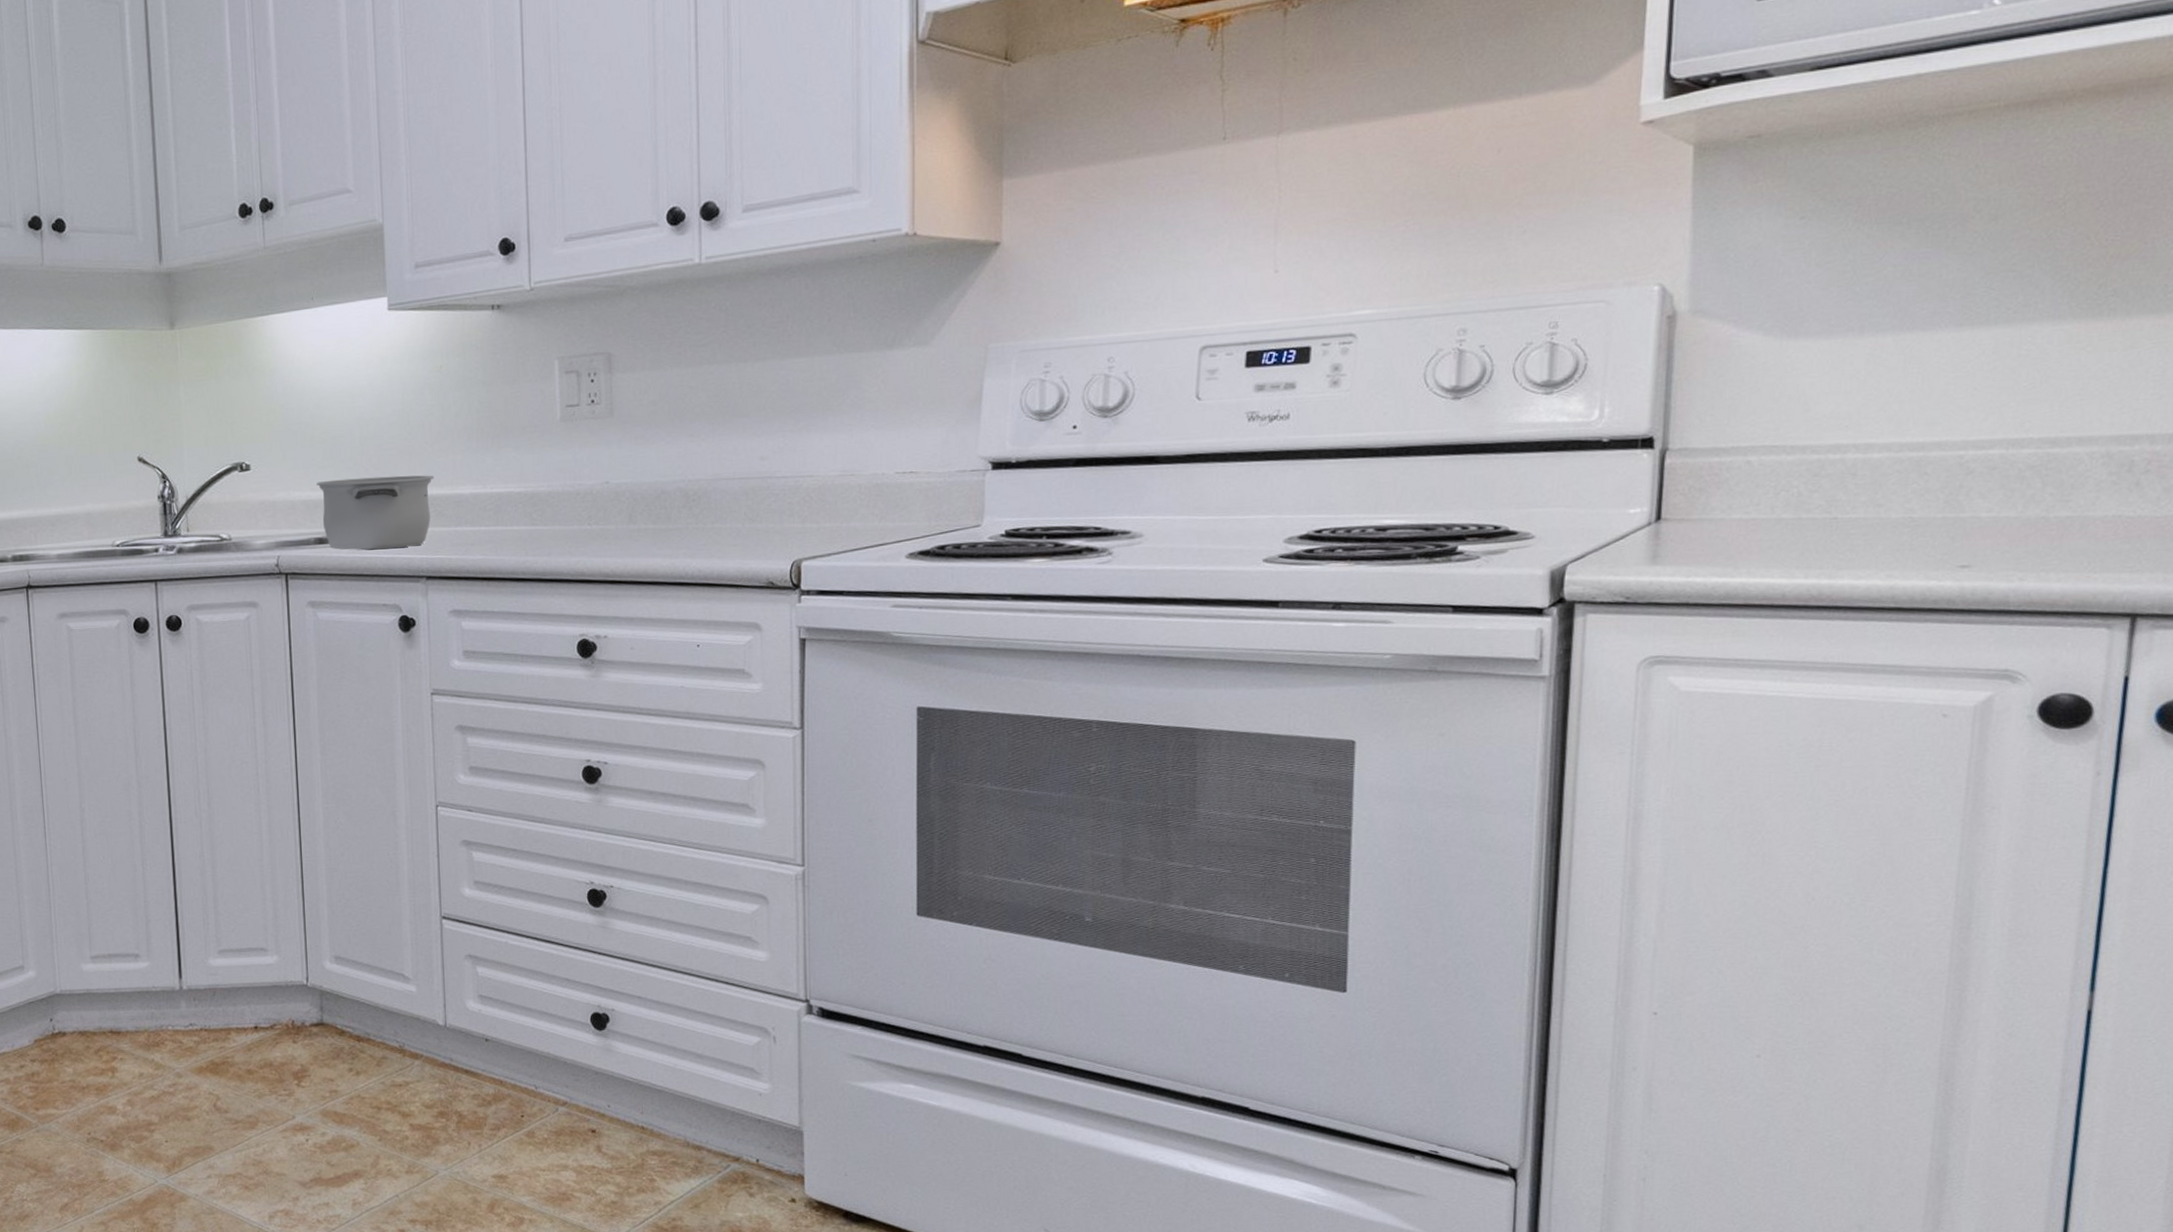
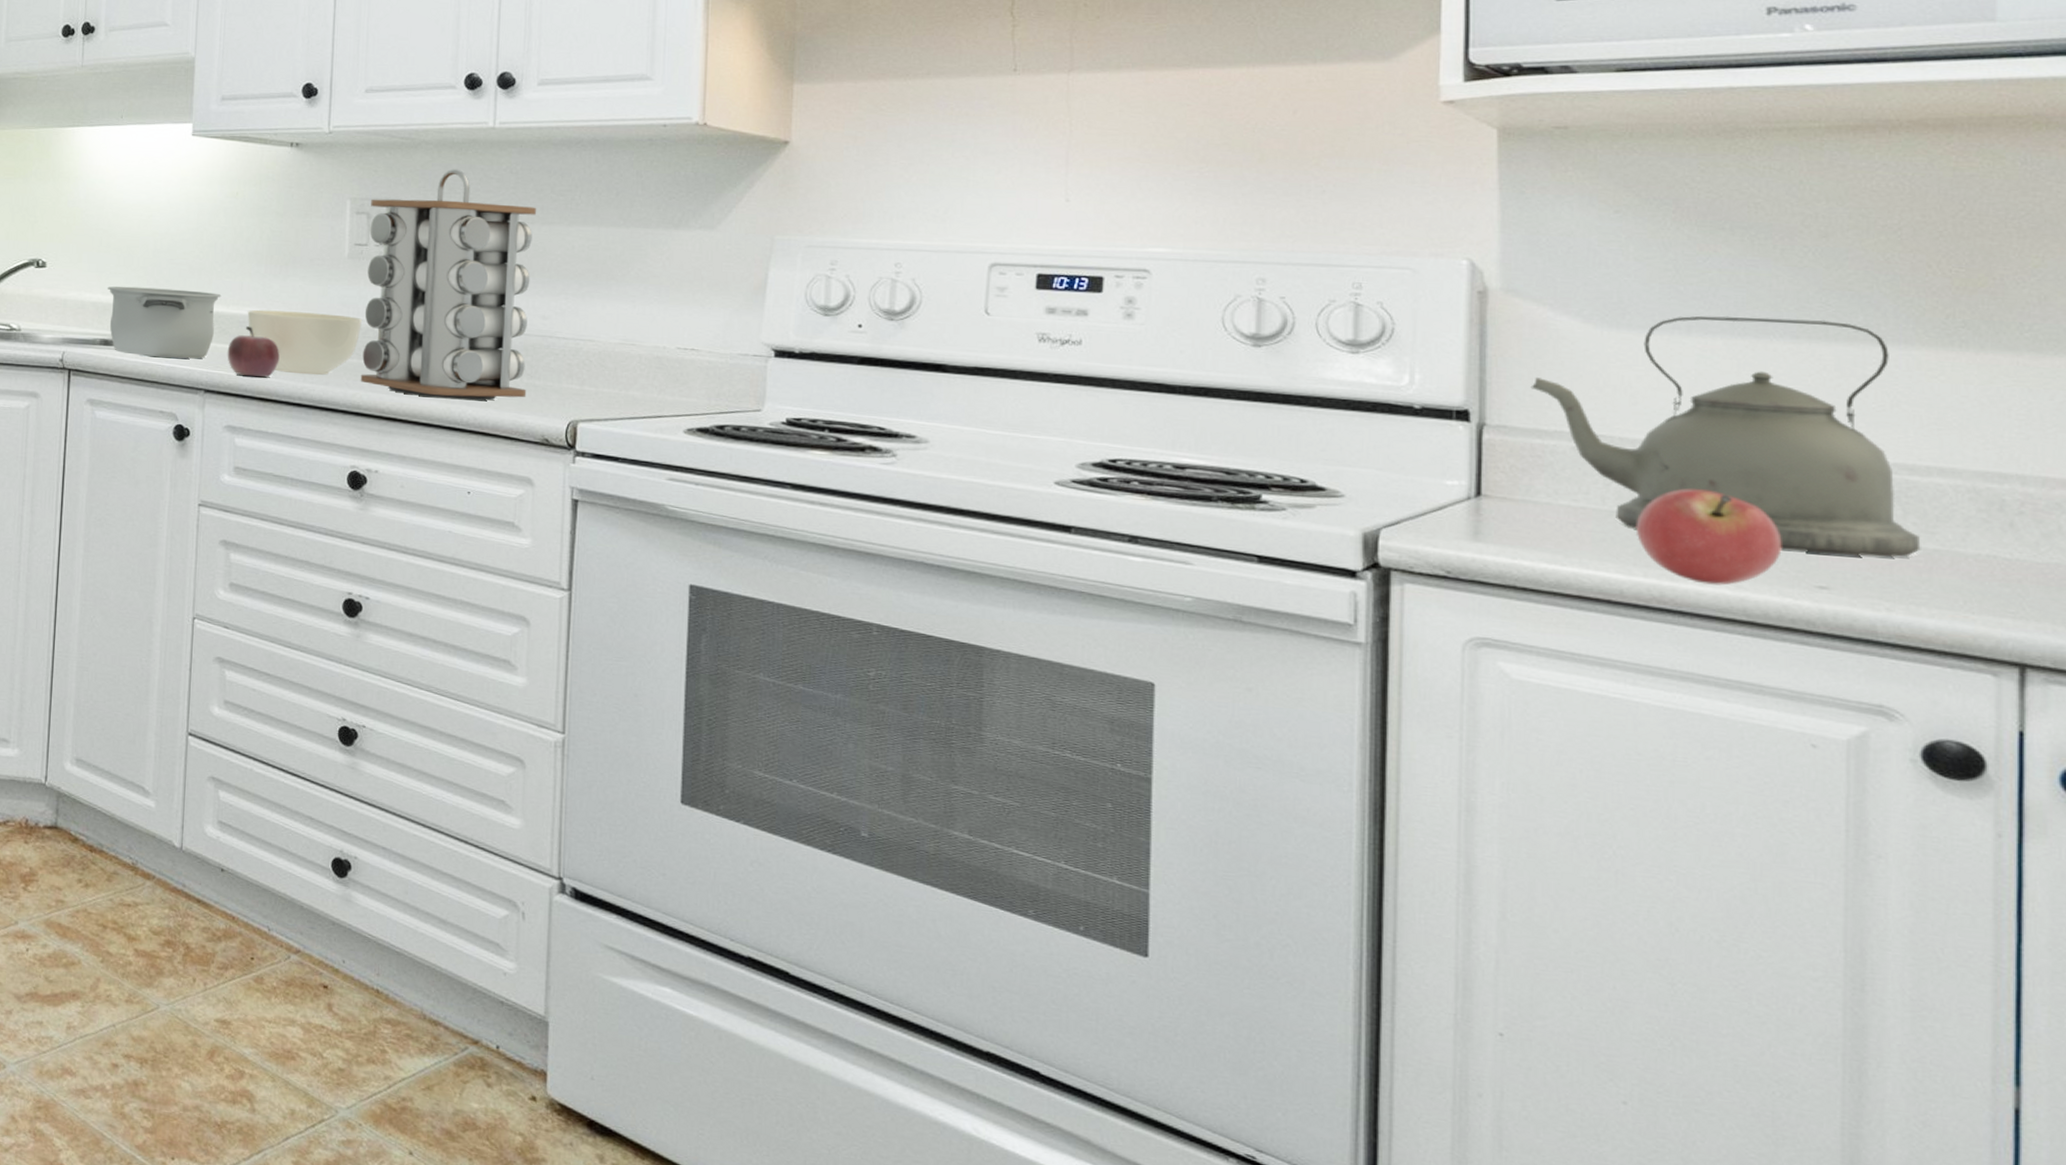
fruit: none [445,505,499,557] -> present [227,326,280,377]
bowl: none [462,482,580,549] -> present [247,309,363,376]
spice rack: none [579,312,749,555] -> present [360,168,537,401]
kettle: none [1711,304,2056,535] -> present [1530,315,1921,557]
fruit: none [1801,486,1932,578] -> present [1637,489,1782,586]

